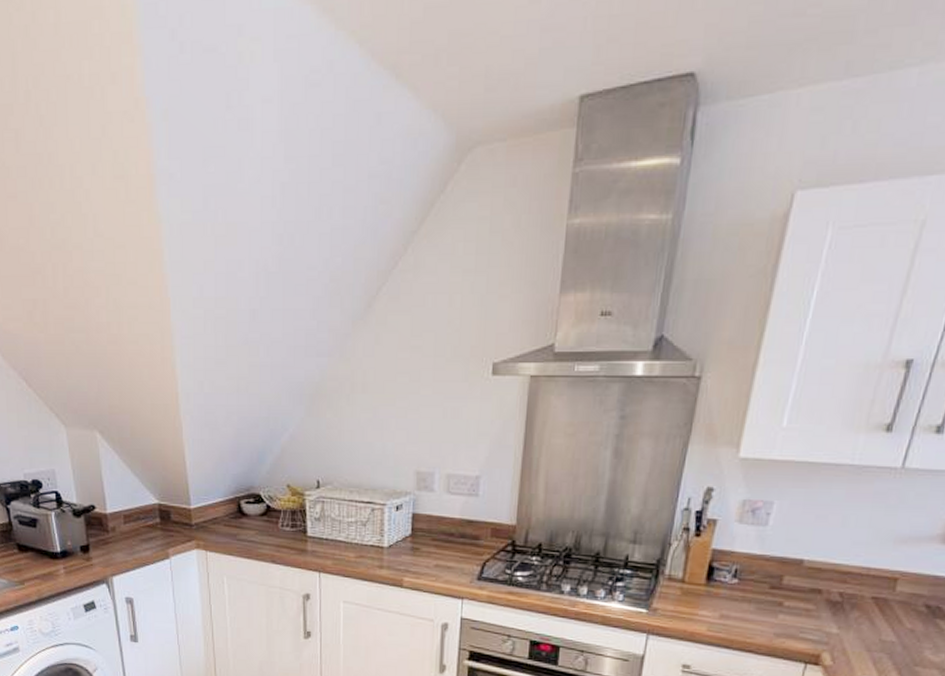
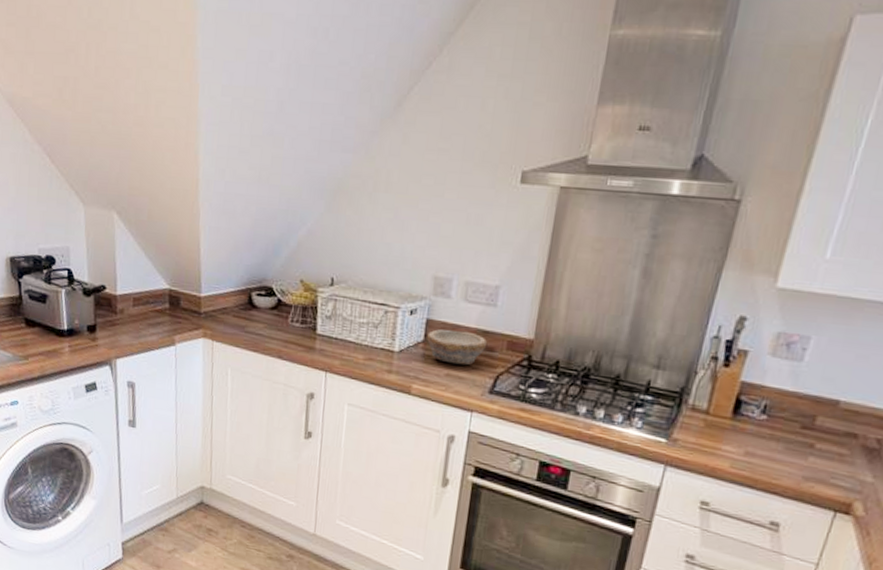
bowl: none [414,522,473,555] -> present [427,329,488,366]

